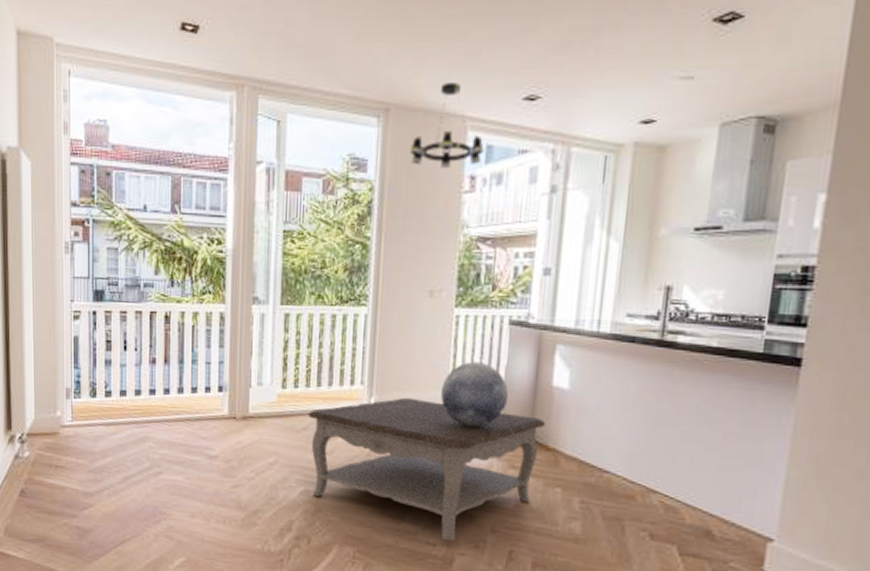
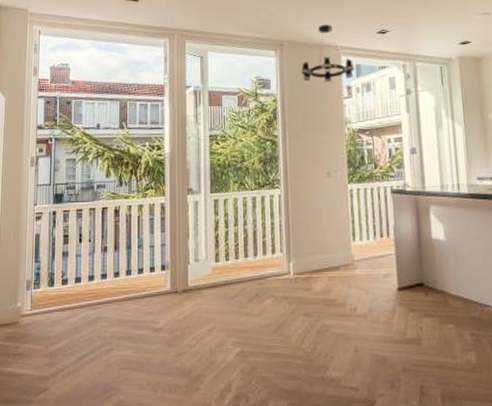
coffee table: present [308,397,546,542] -> none [238,259,432,384]
decorative orb: present [441,362,508,428] -> none [346,225,399,280]

